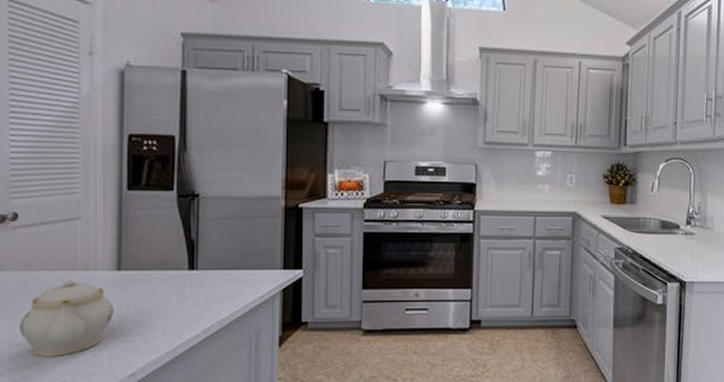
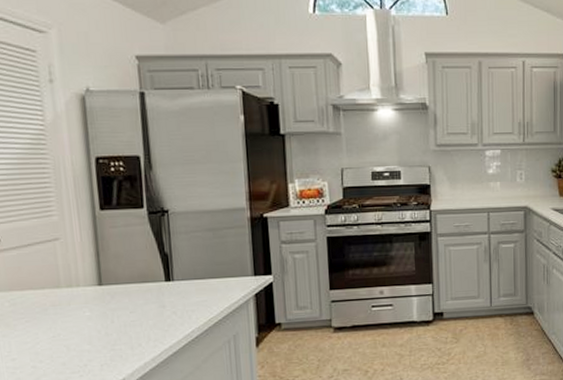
teapot: present [18,280,113,357] -> none [12,297,100,369]

